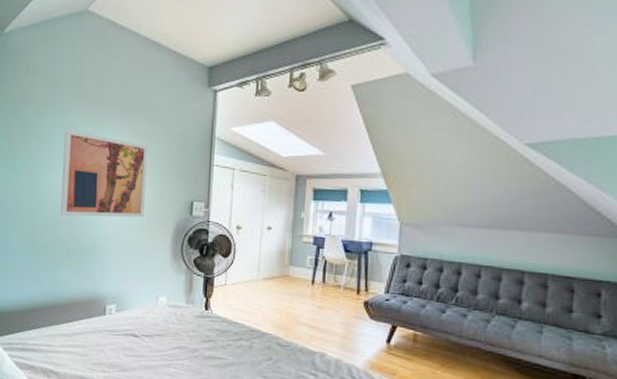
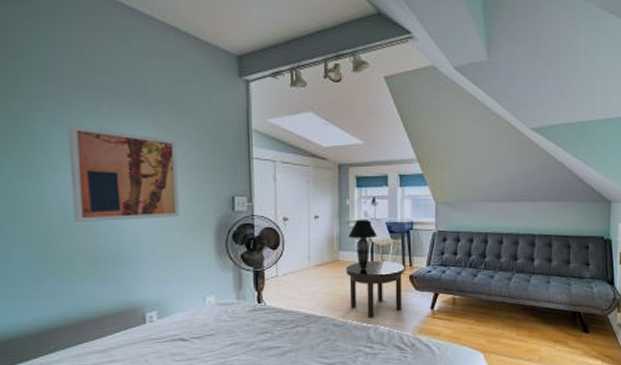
side table: none [295,280,359,343] -> present [346,260,404,318]
table lamp: none [301,234,331,290] -> present [348,219,377,271]

